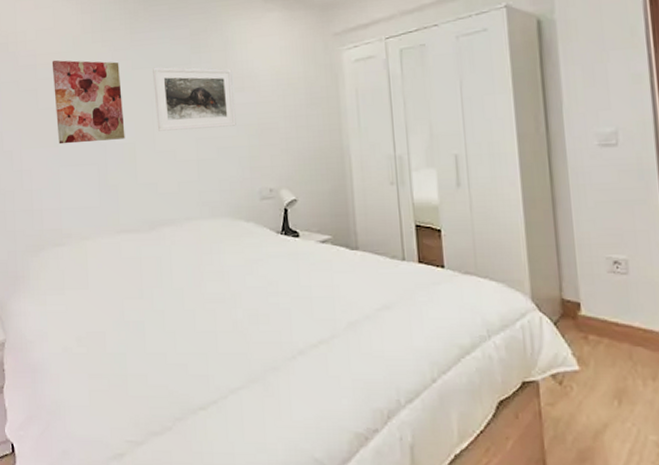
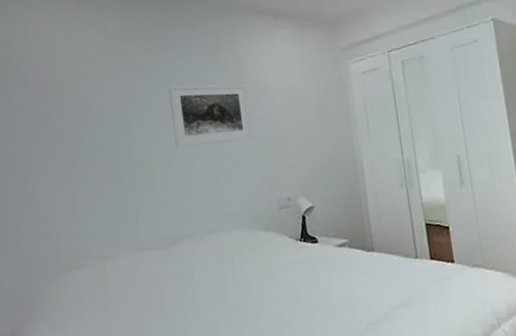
wall art: present [51,60,125,145] -> none [65,81,143,166]

